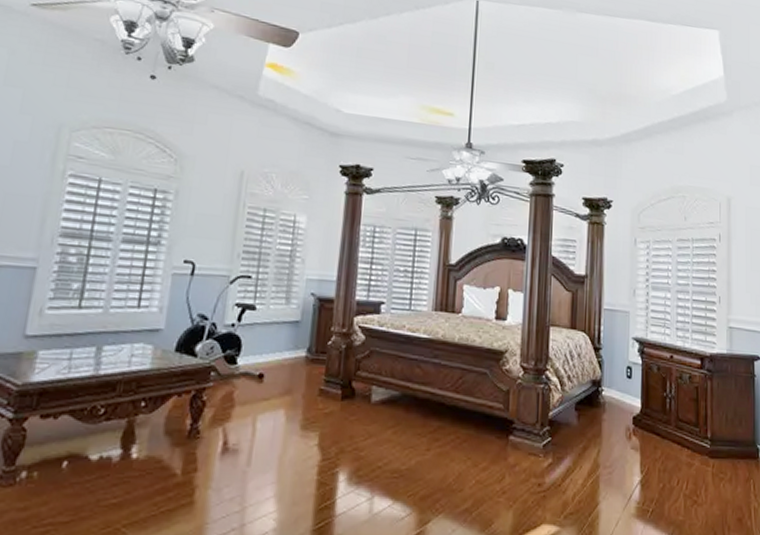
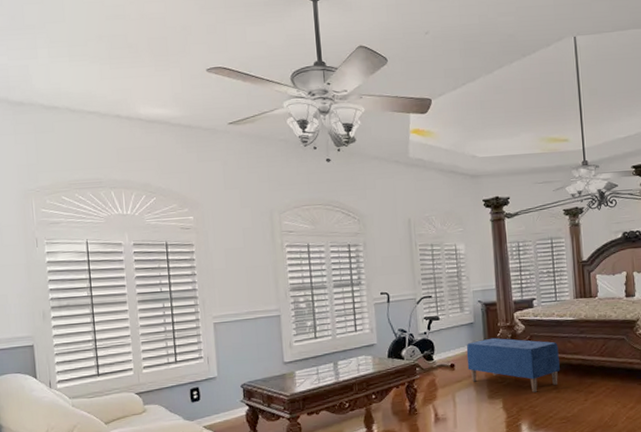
bench: none [280,345,404,430] -> present [466,337,560,393]

